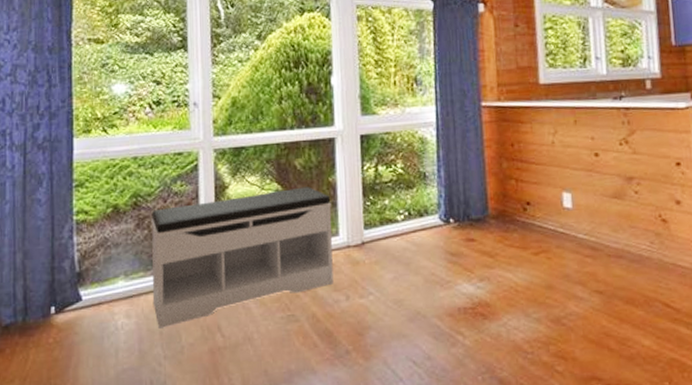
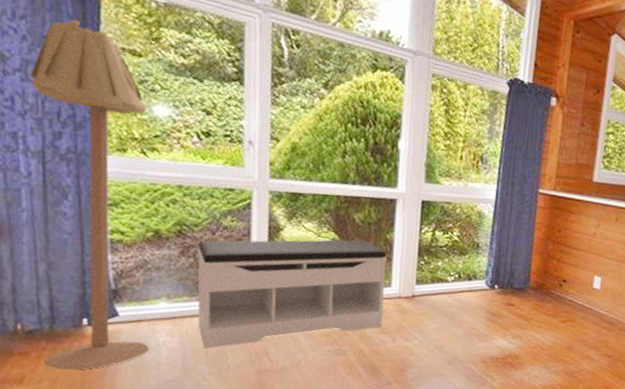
floor lamp: none [17,22,109,365] -> present [29,19,150,370]

